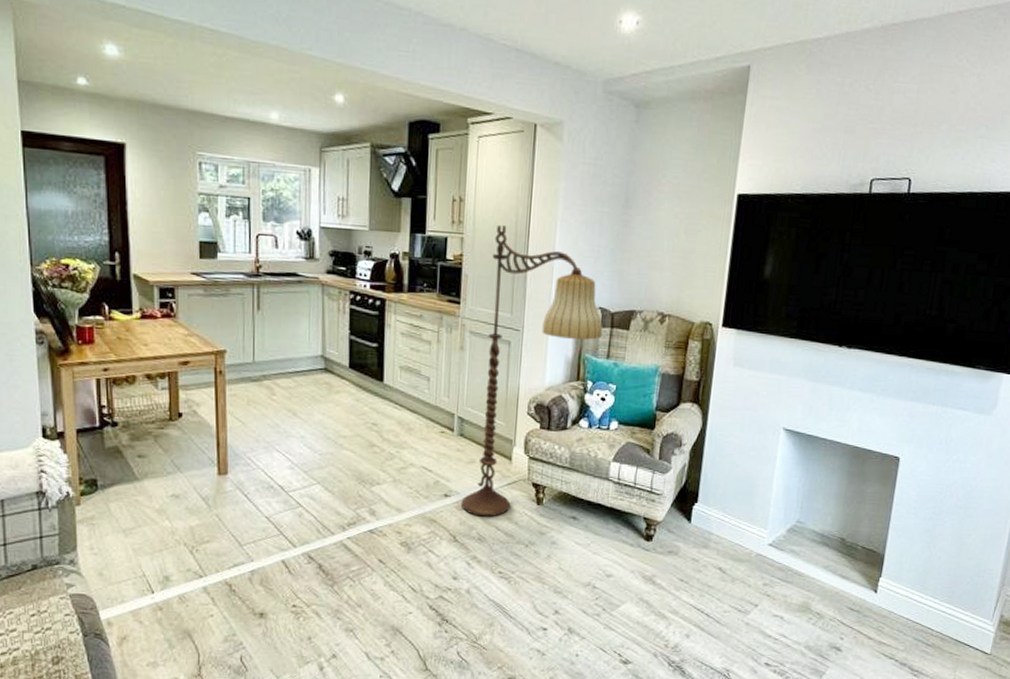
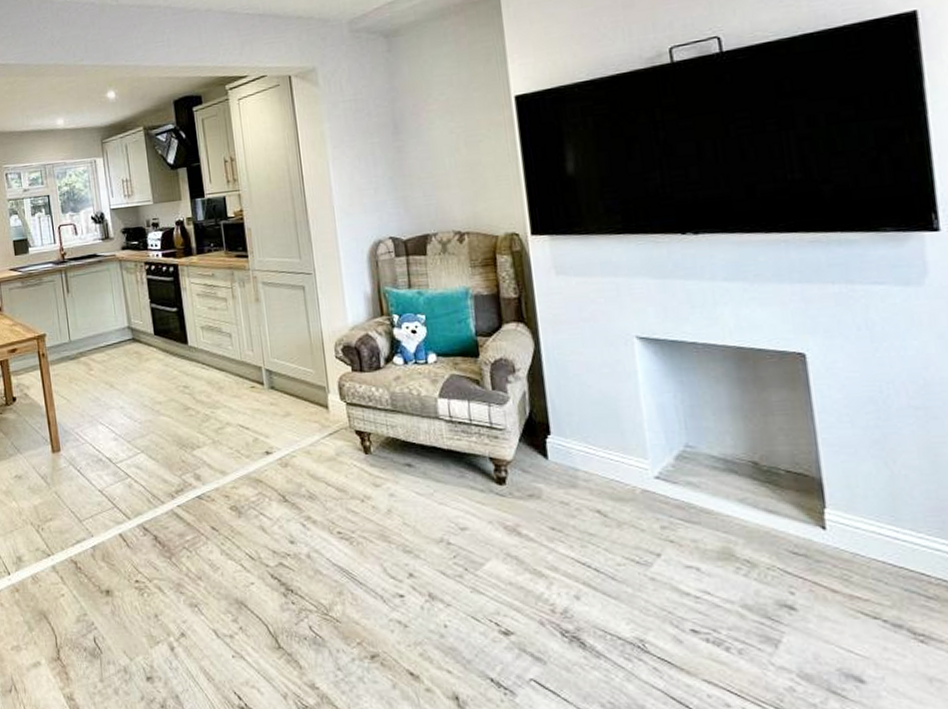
floor lamp: present [460,225,603,517] -> none [270,175,399,472]

